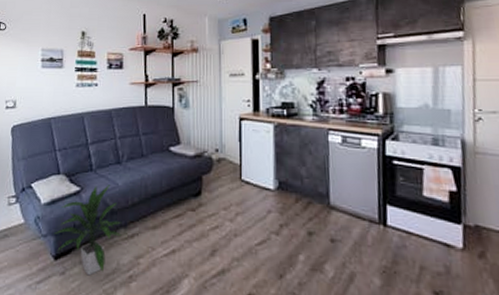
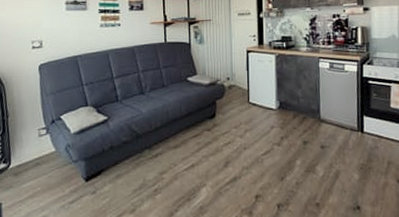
indoor plant: present [53,185,122,276] -> none [83,113,147,193]

